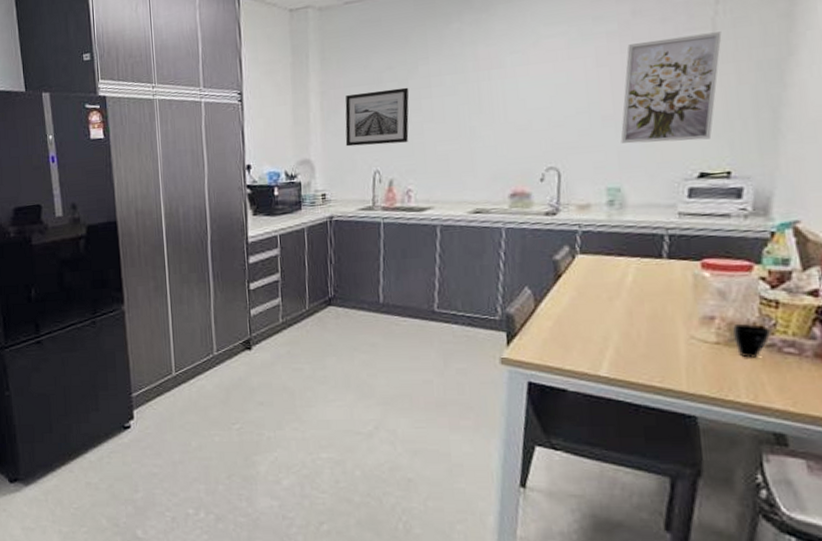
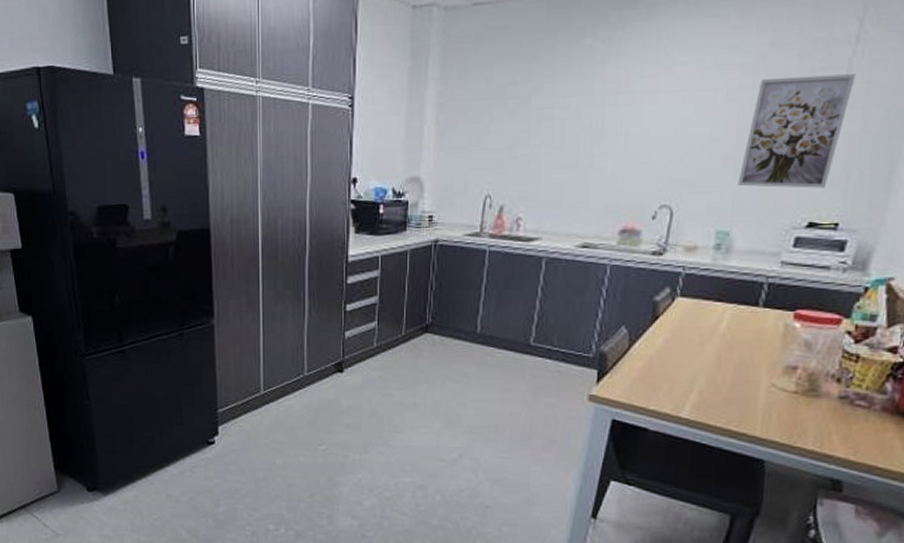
wall art: present [345,87,409,147] -> none [458,106,531,168]
cup: present [733,323,772,358] -> none [812,374,847,408]

